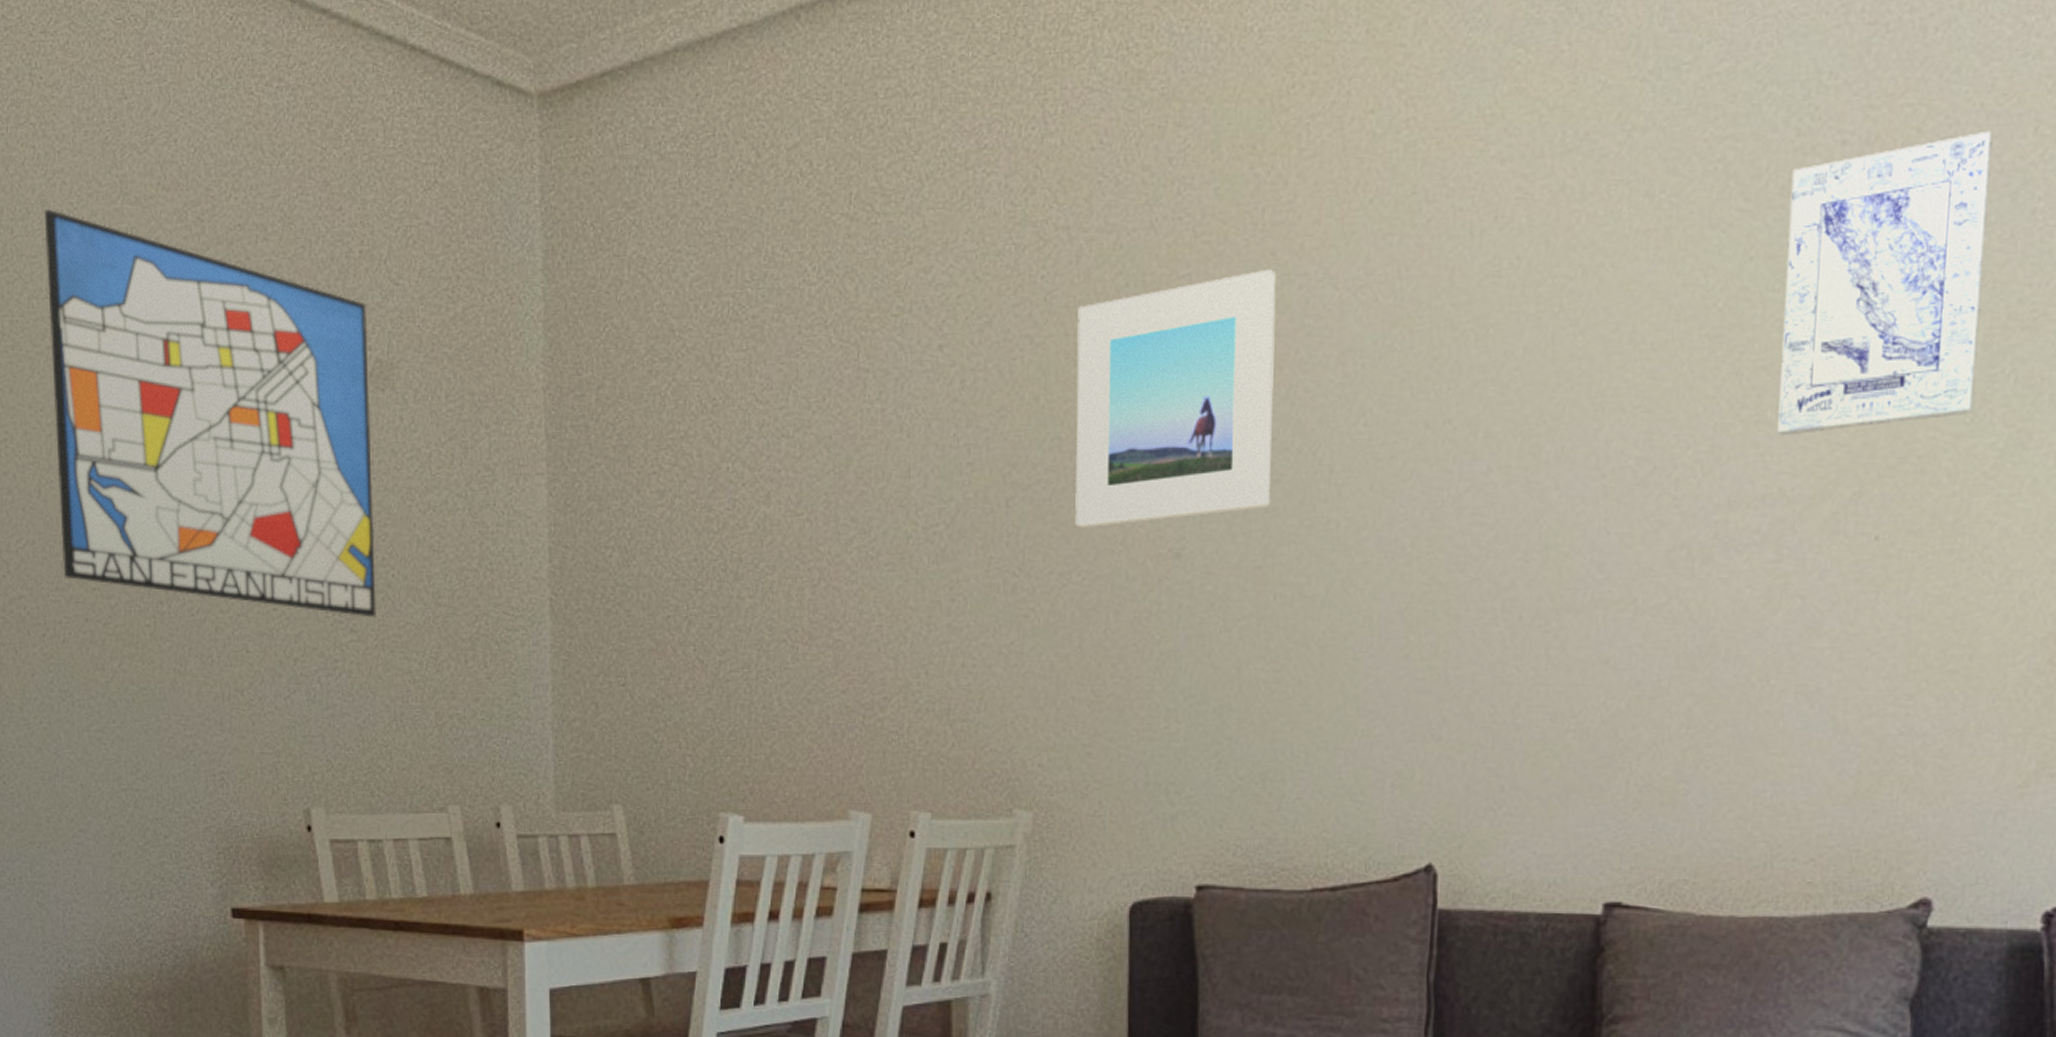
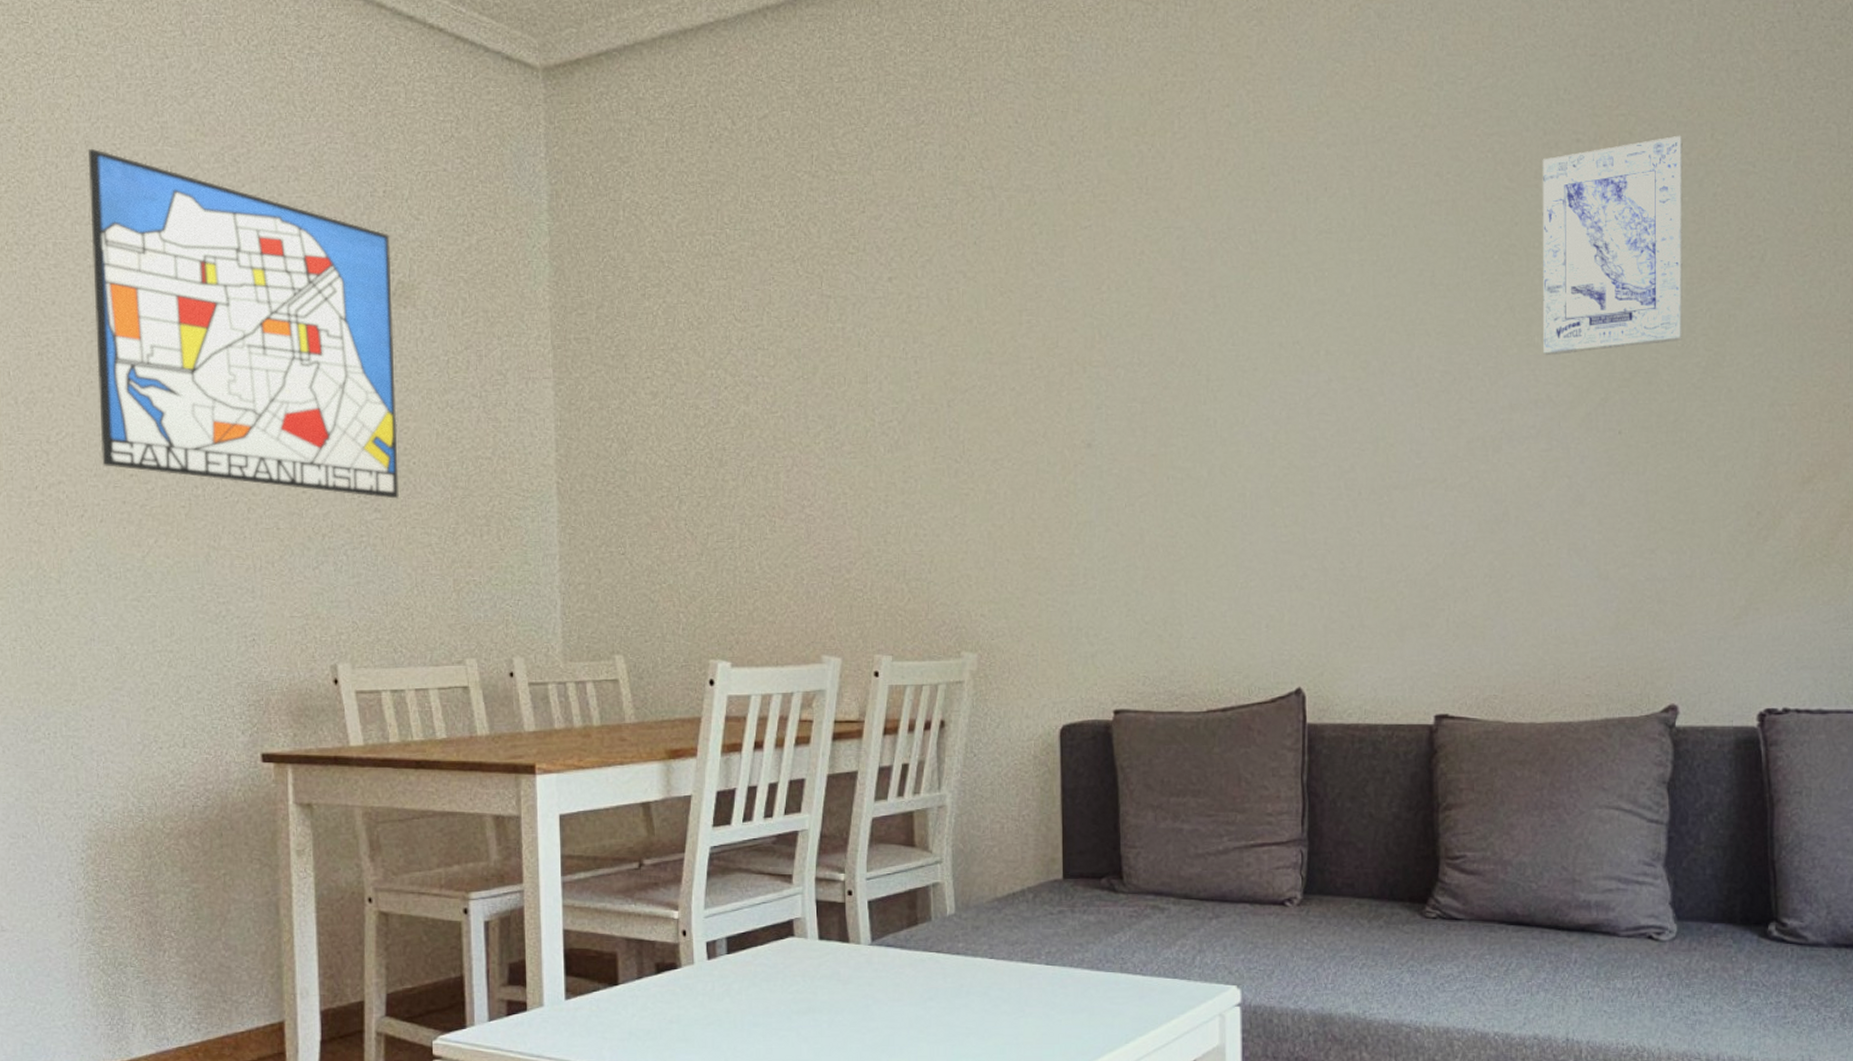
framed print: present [1075,268,1277,527] -> none [1002,223,1161,423]

